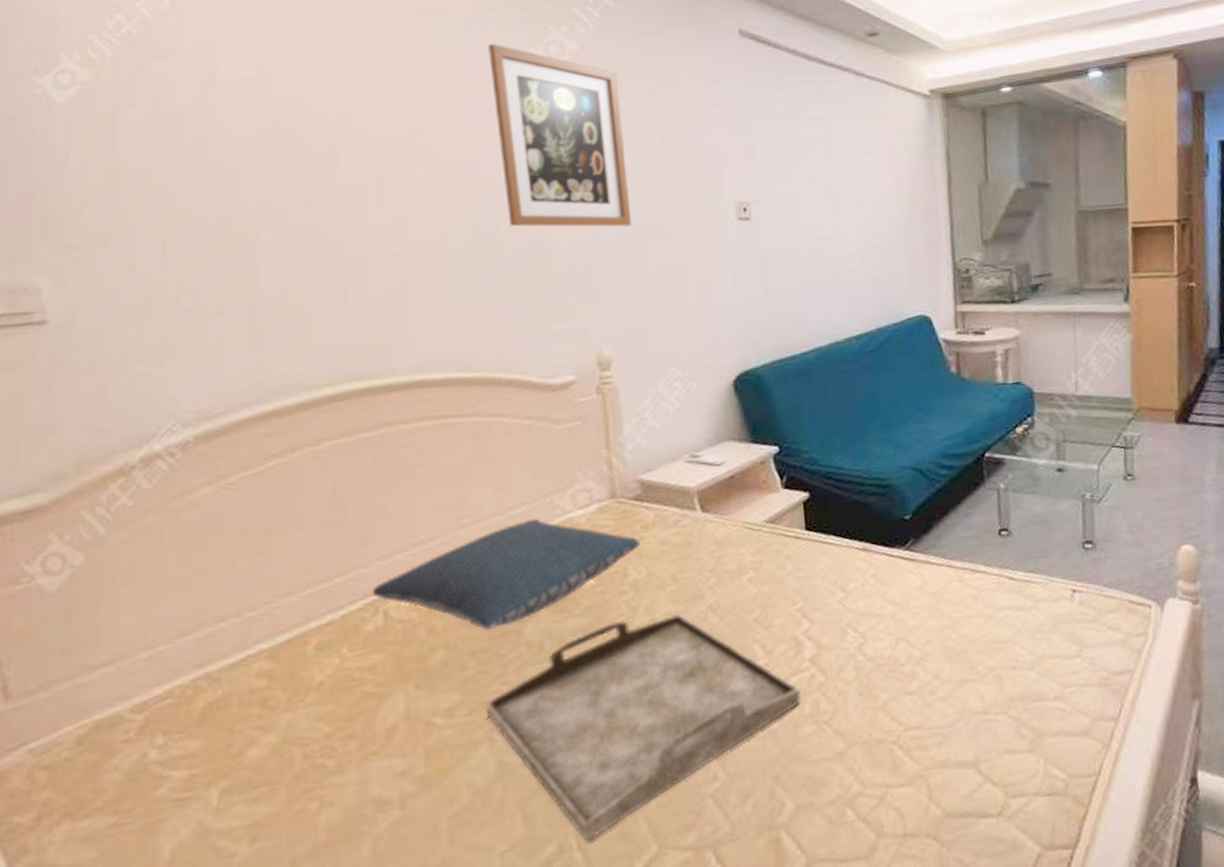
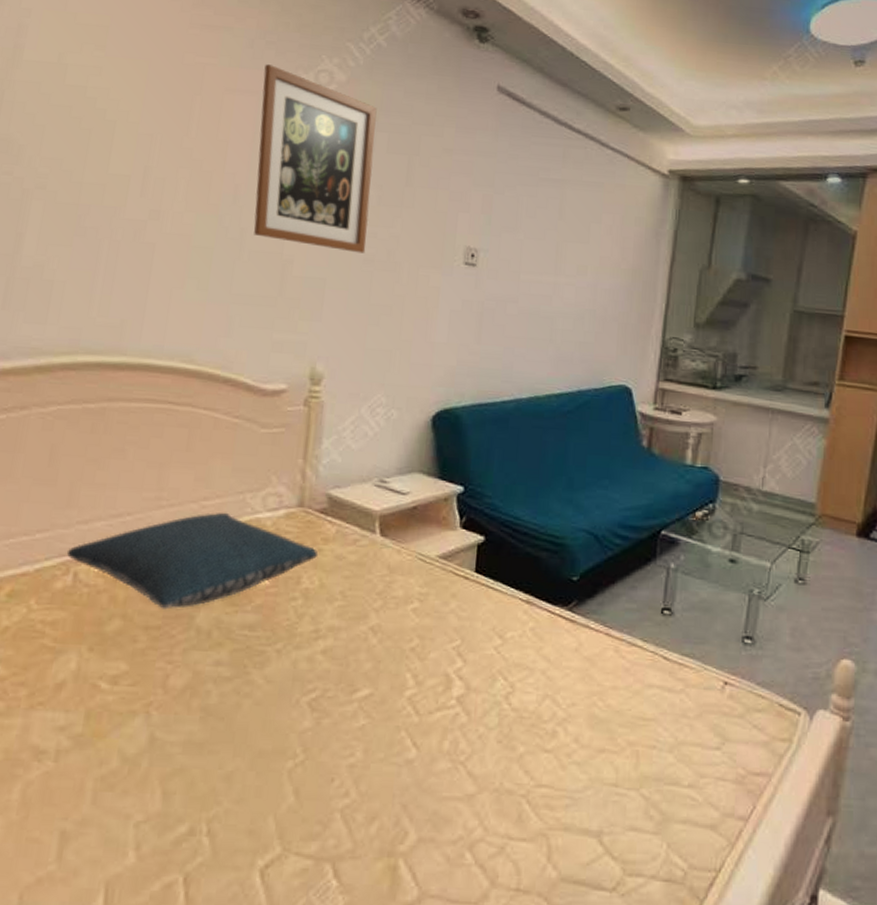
serving tray: present [485,613,801,843] -> none [147,625,443,831]

